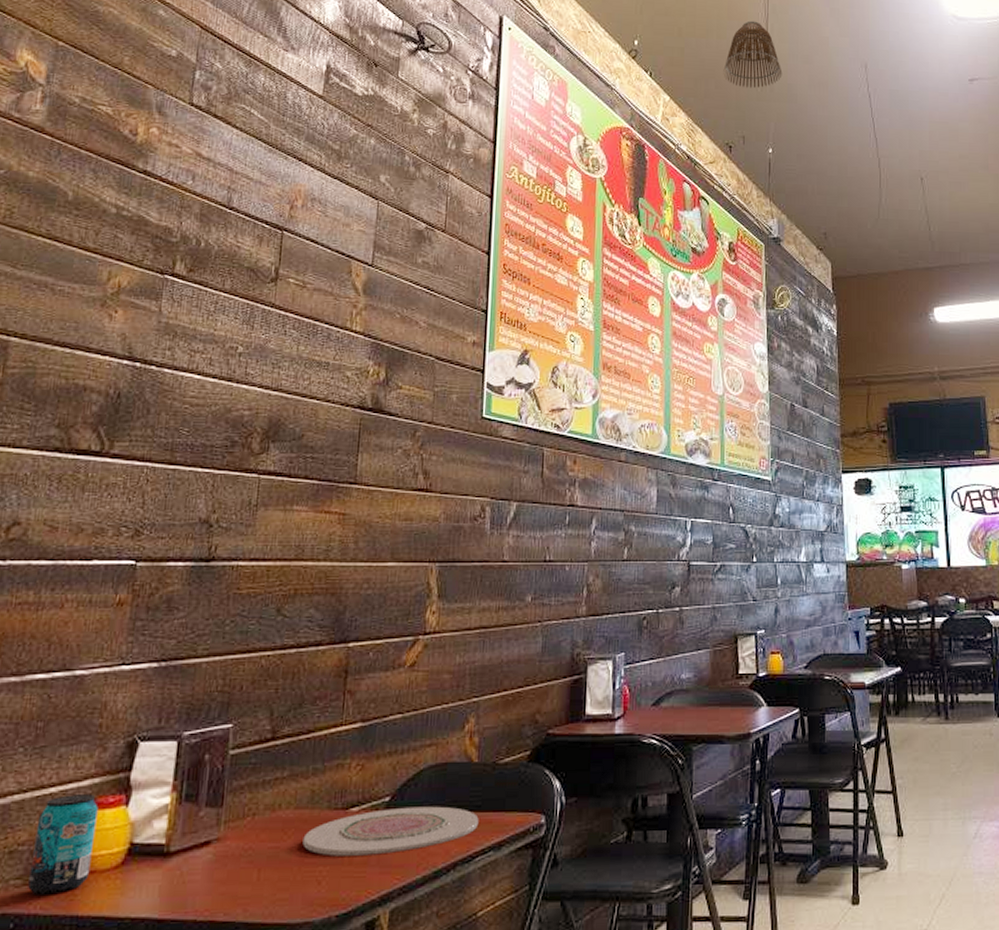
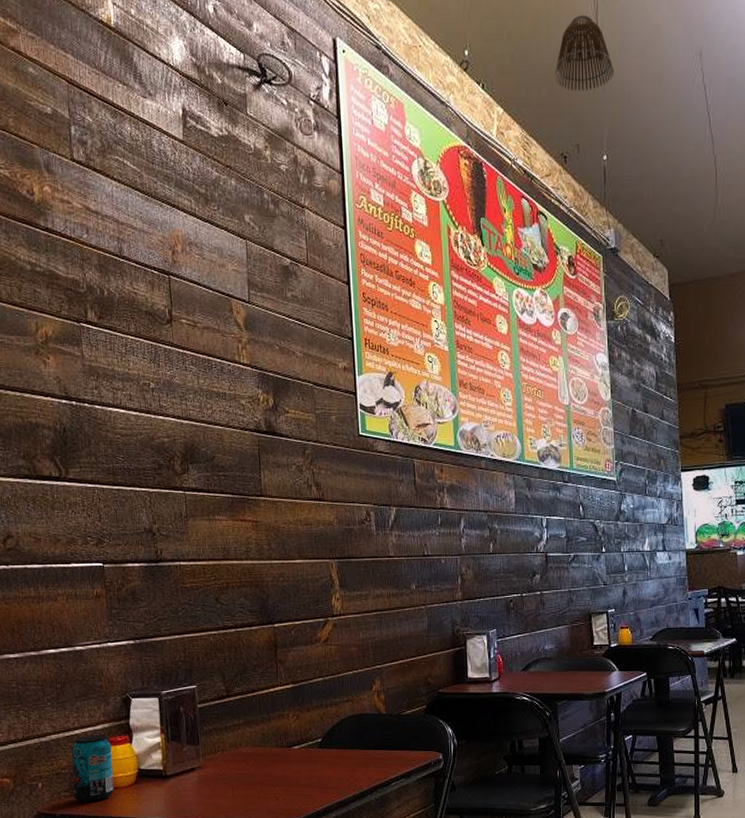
plate: present [302,806,479,856] -> none [261,746,391,780]

